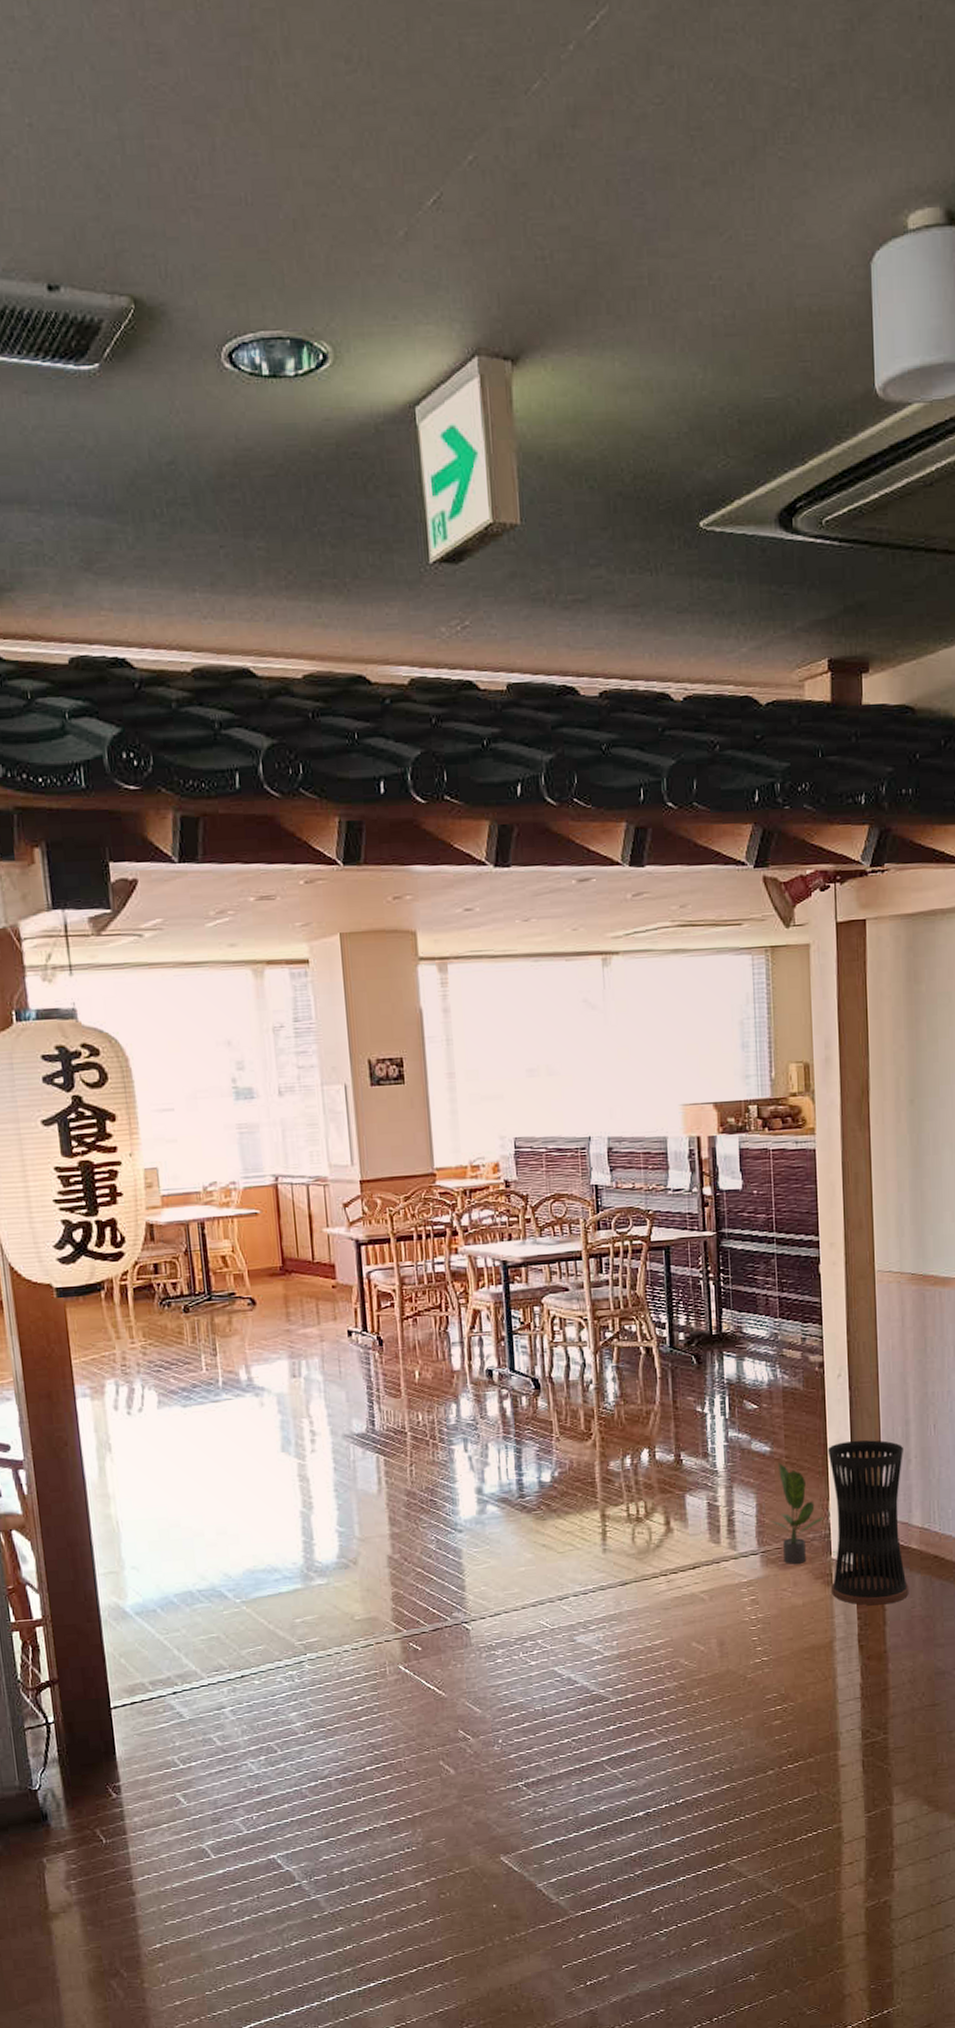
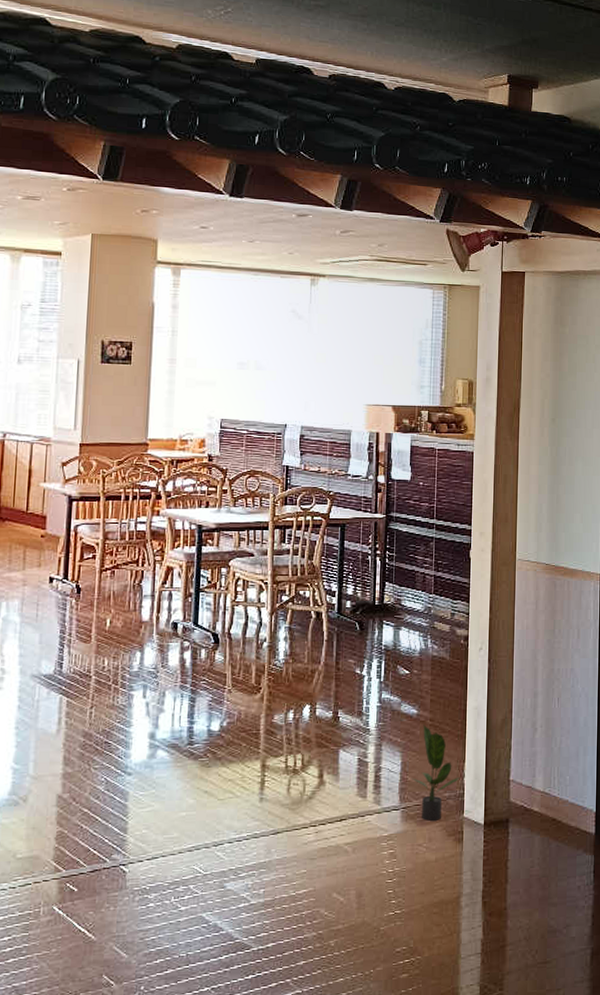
umbrella stand: present [827,1440,909,1606] -> none [462,708,531,864]

